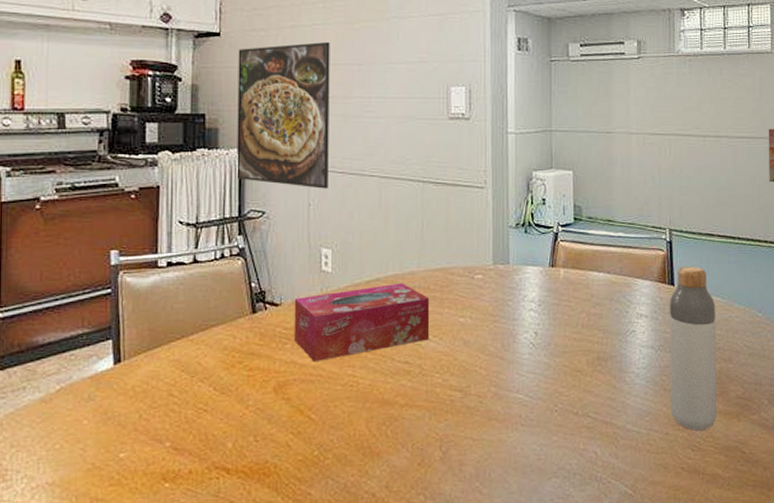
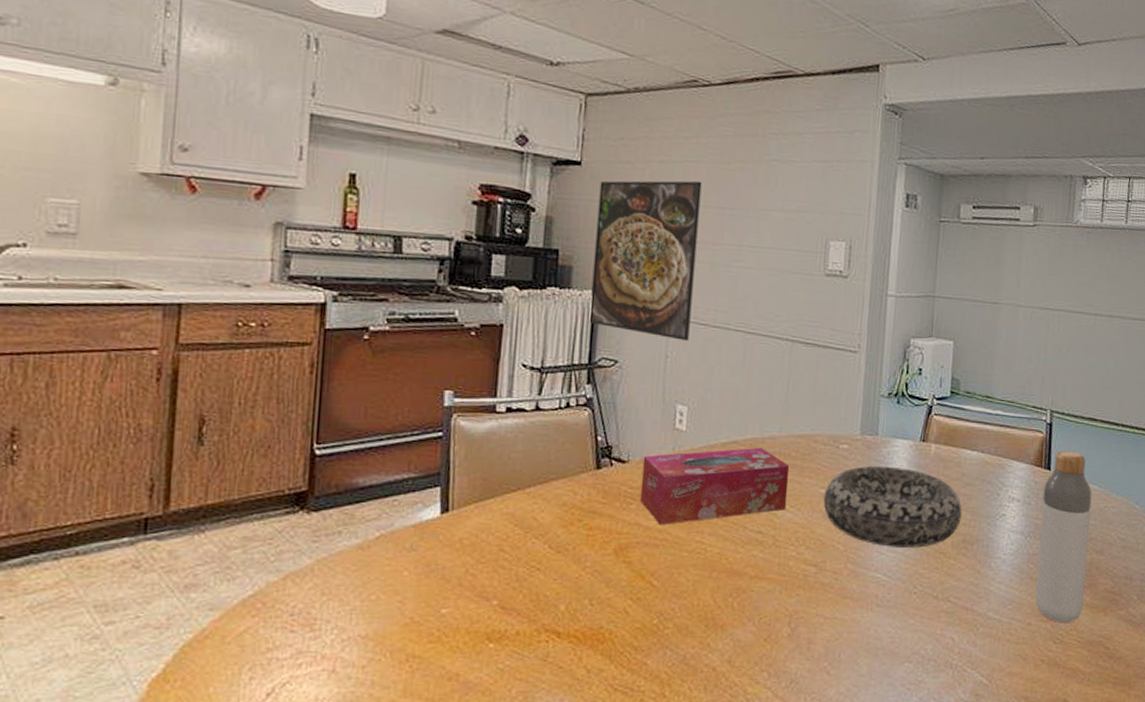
decorative bowl: none [463,292,594,369] -> present [823,465,962,548]

